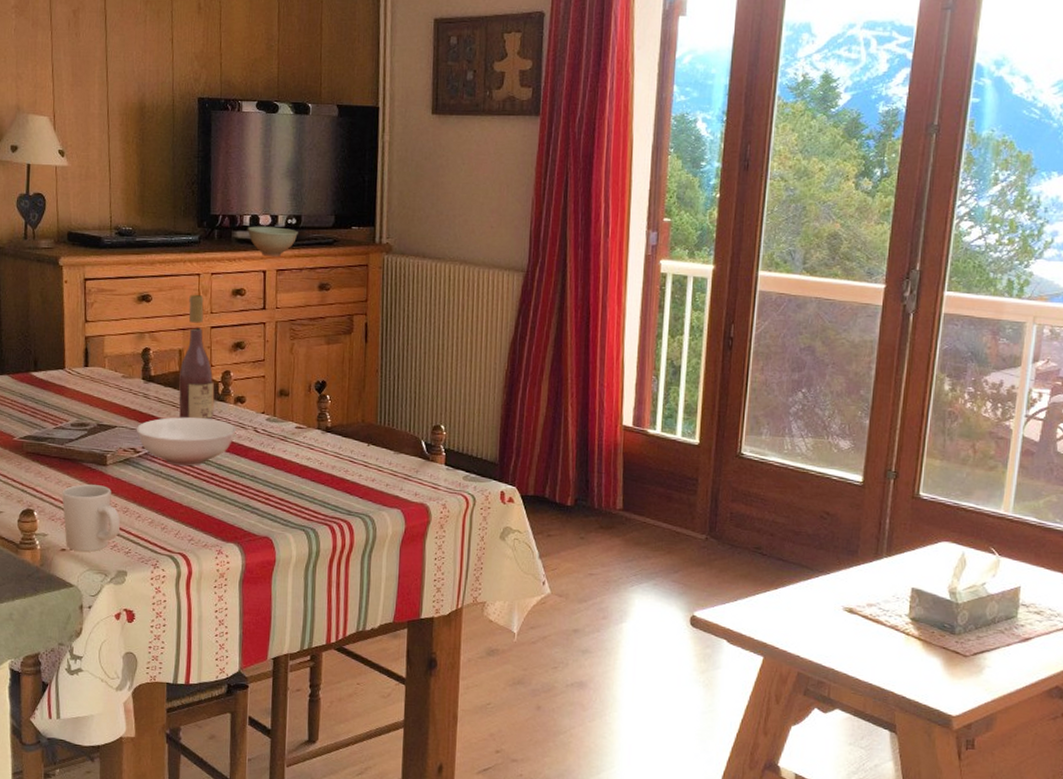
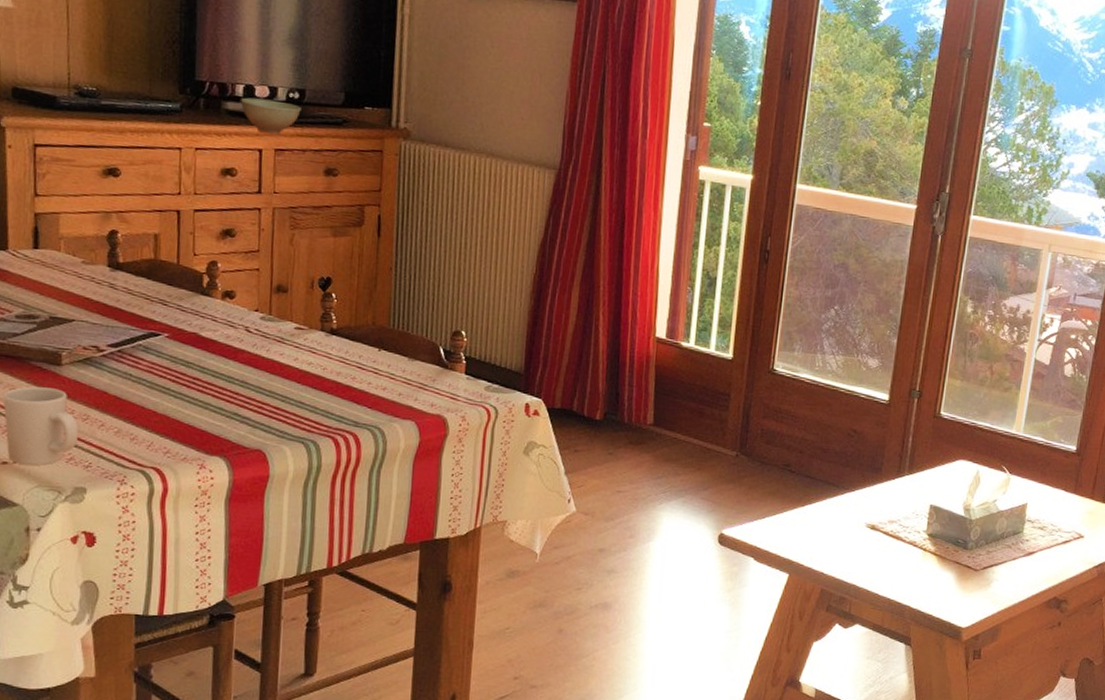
bowl: present [136,417,237,466] -> none [99,311,224,369]
wine bottle: present [178,295,215,420] -> none [153,172,198,317]

